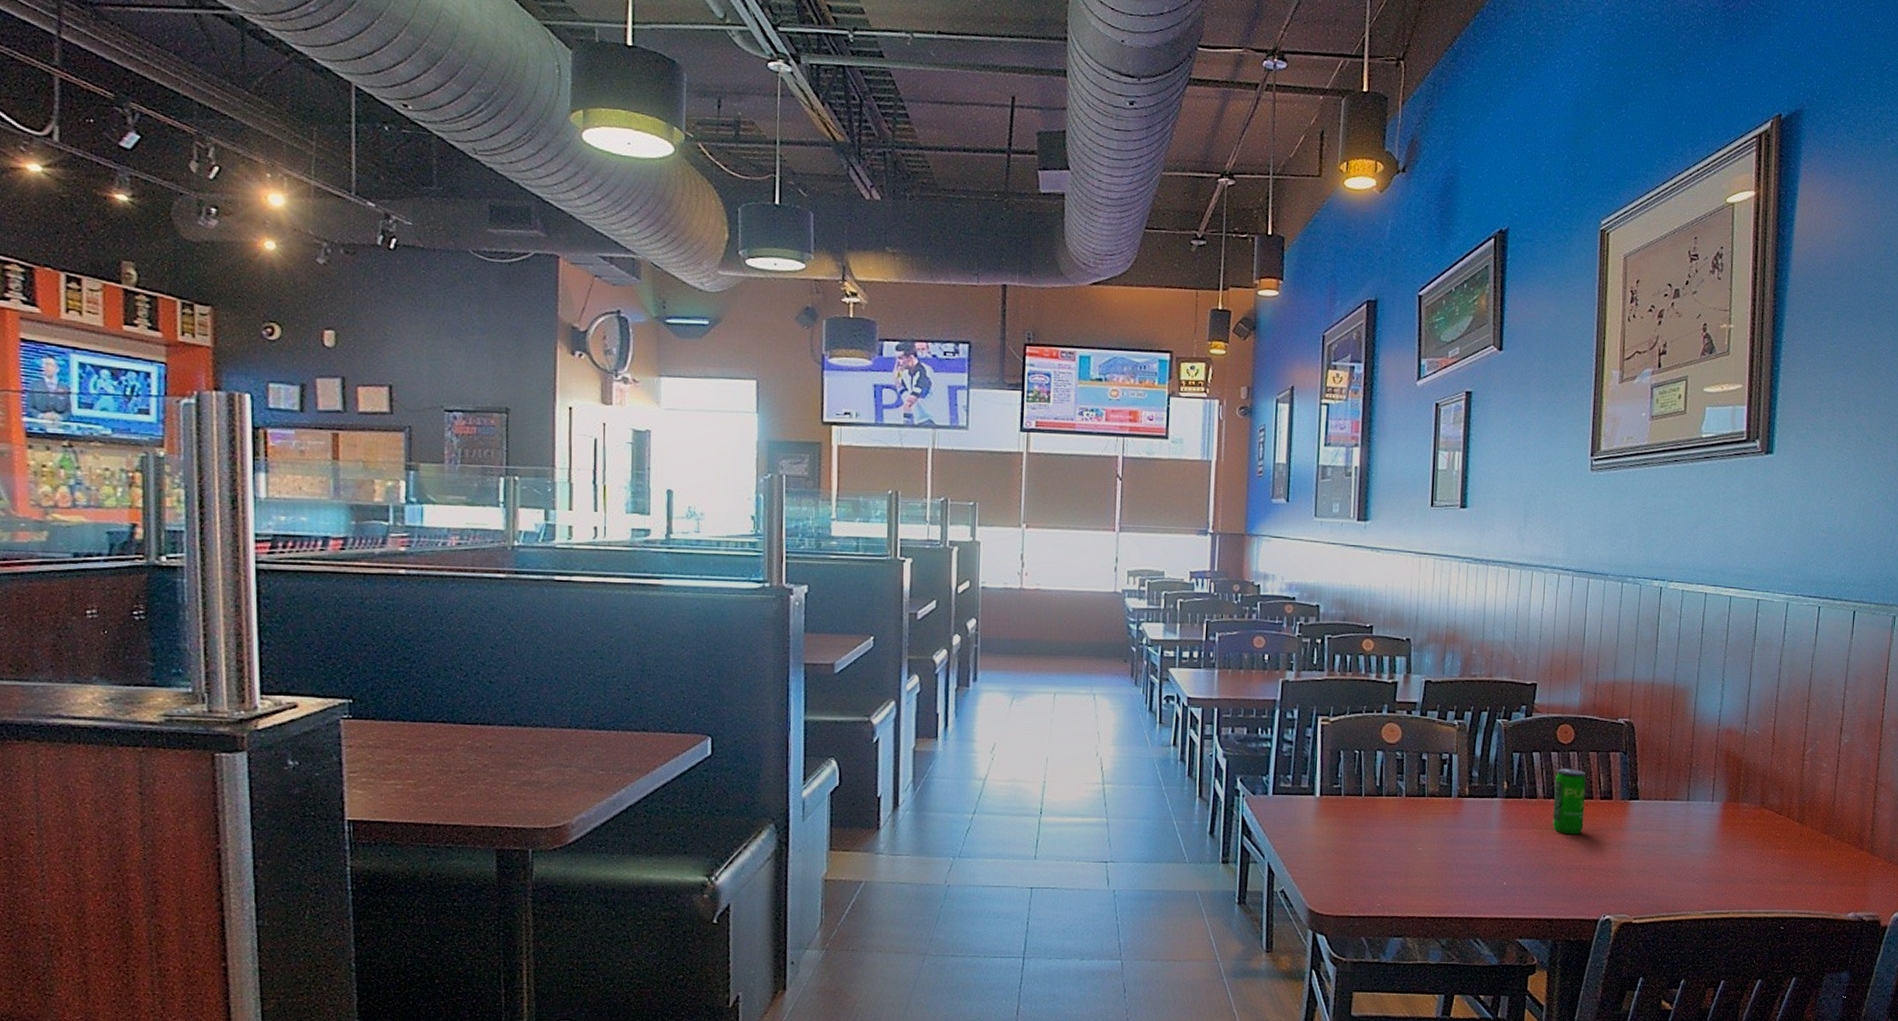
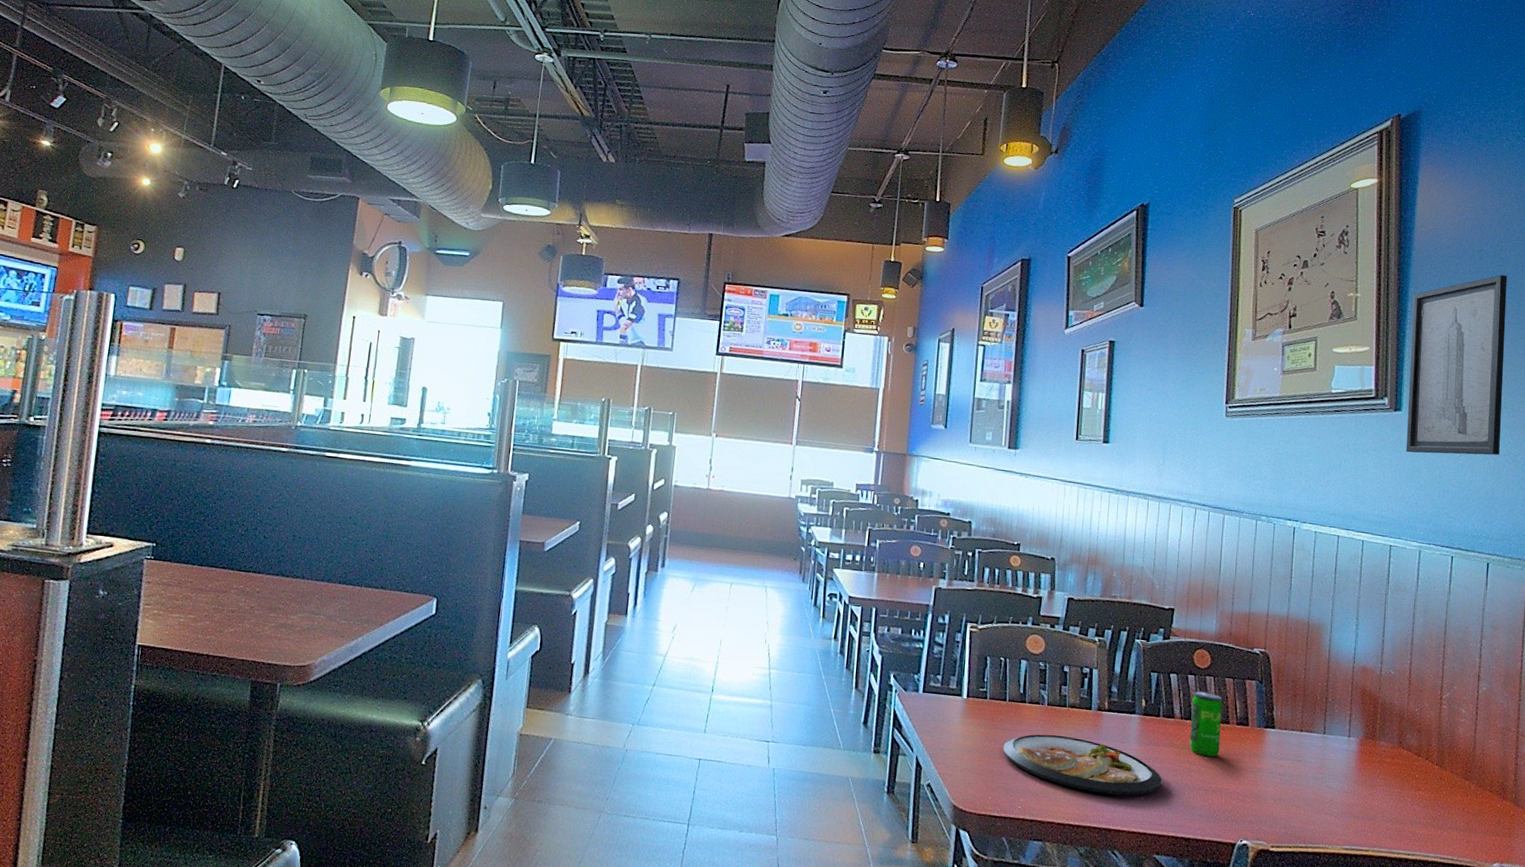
dish: none [1359,826,1525,883] -> present [1003,734,1162,796]
wall art: none [1776,297,1886,499] -> present [1405,275,1507,456]

